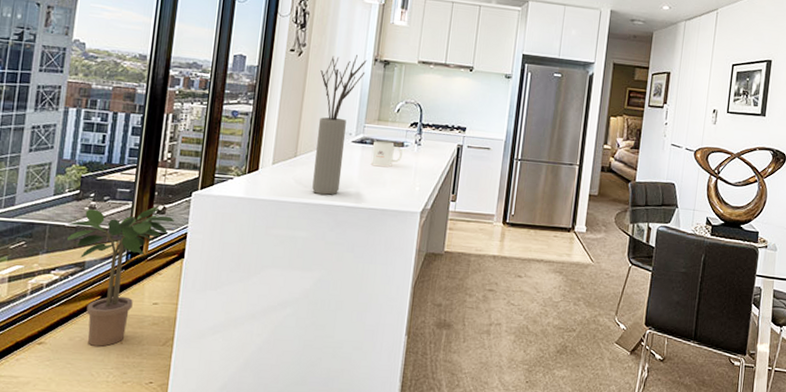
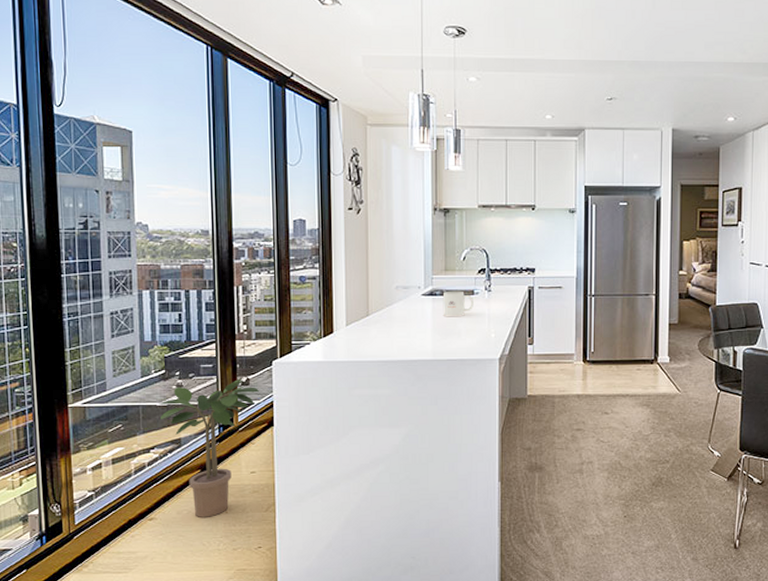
vase: present [312,55,367,195] -> none [381,206,426,350]

